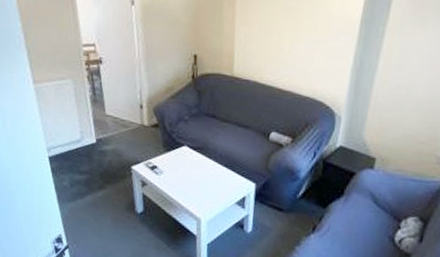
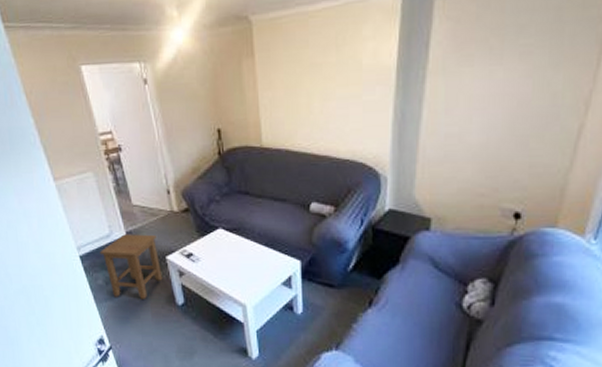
stool: none [68,141,126,204] -> present [99,234,163,299]

